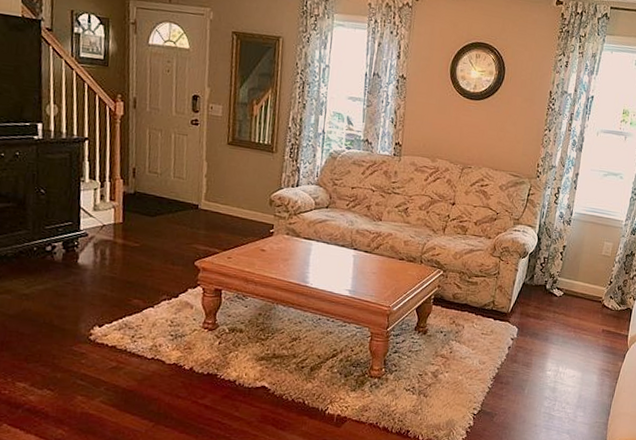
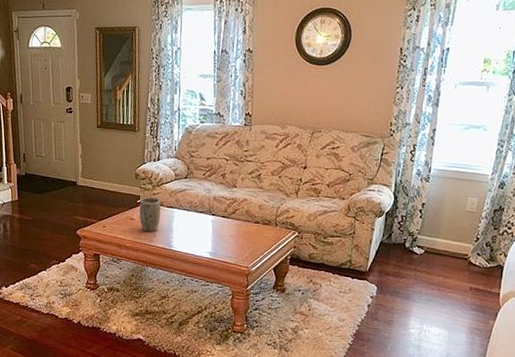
plant pot: none [271,226,297,265] -> present [139,197,161,232]

